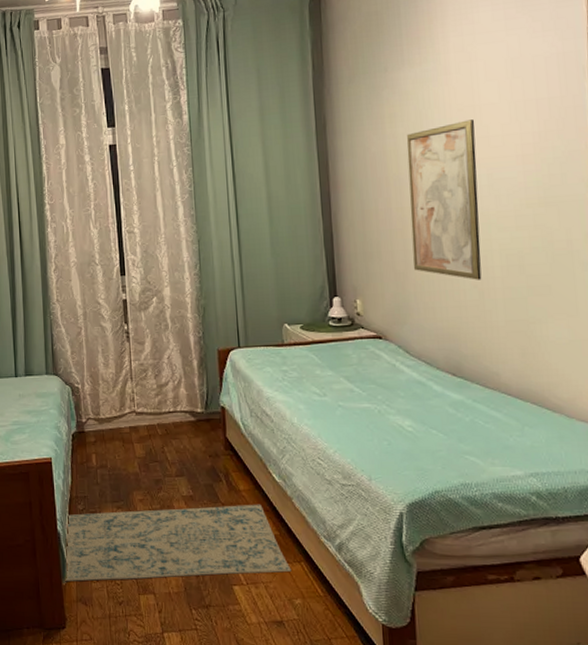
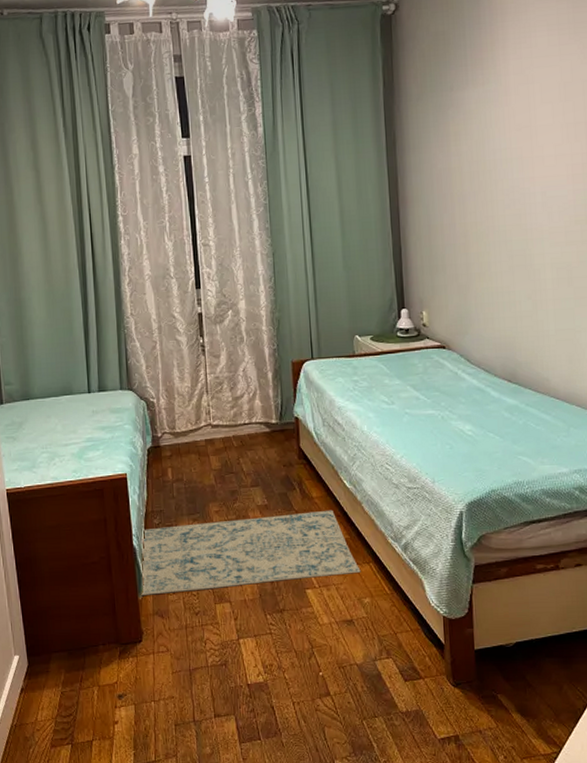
wall art: present [406,119,482,280] -> none [470,140,535,292]

